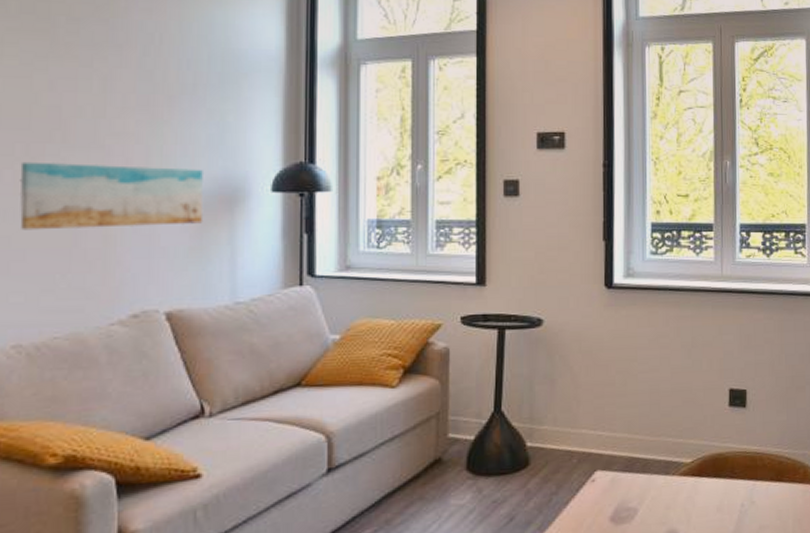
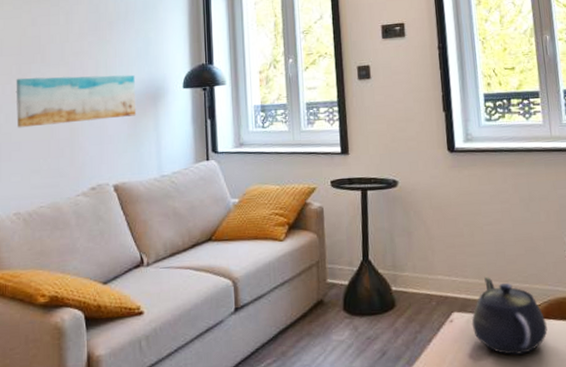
teapot: none [616,430,699,518] -> present [471,276,548,356]

